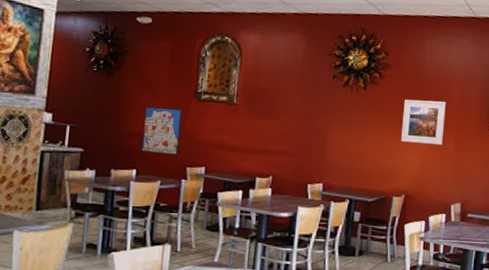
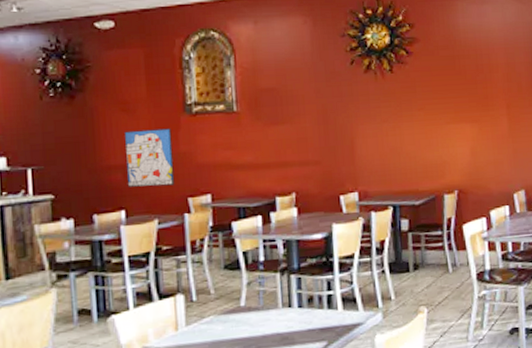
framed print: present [401,99,446,146] -> none [440,72,493,128]

